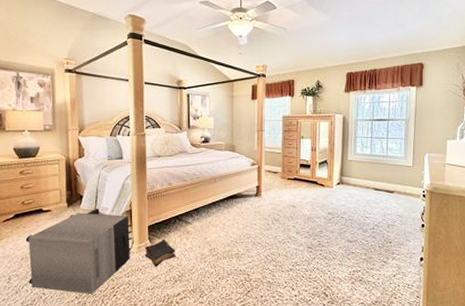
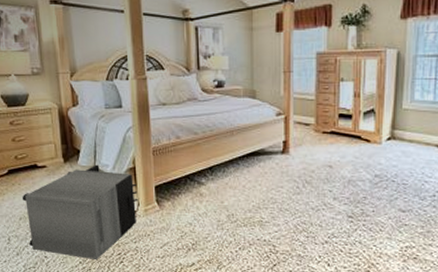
book: present [144,239,176,268] -> none [151,201,188,234]

